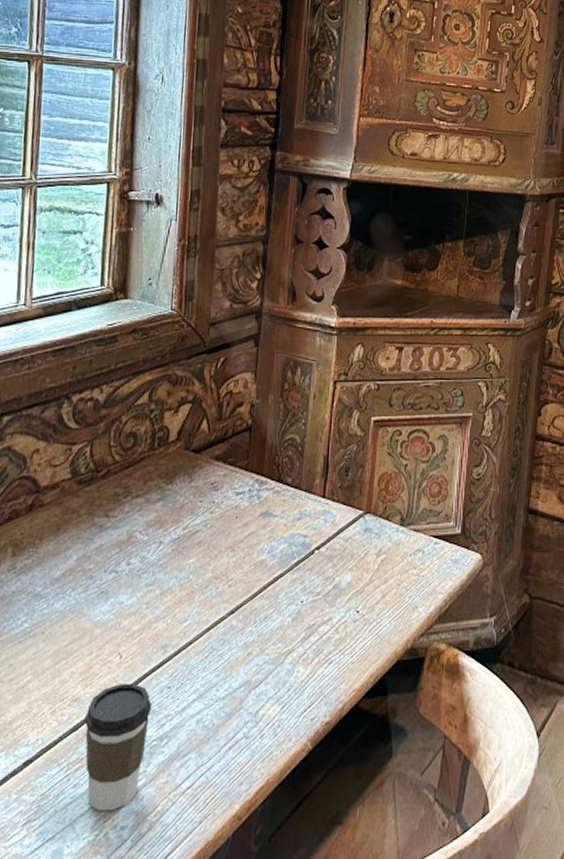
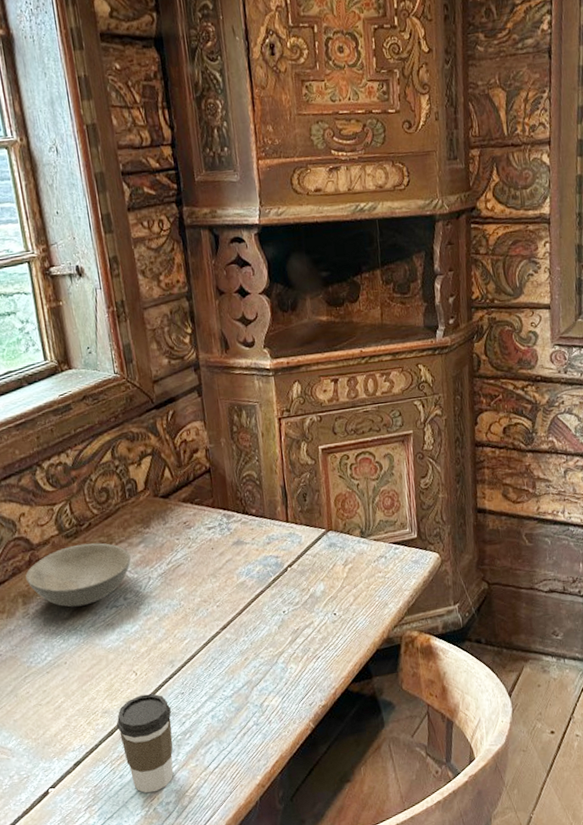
soup bowl: none [22,493,145,566] -> present [26,542,131,607]

